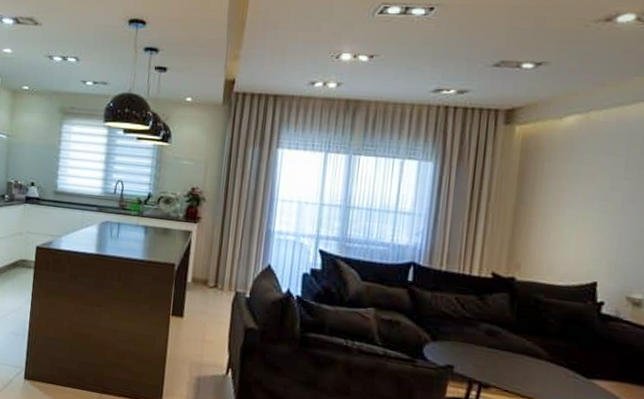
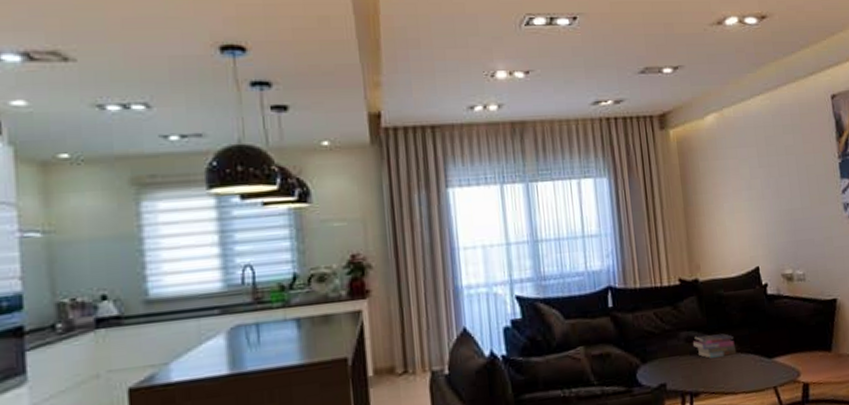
books: none [493,331,546,362] -> present [692,333,737,359]

